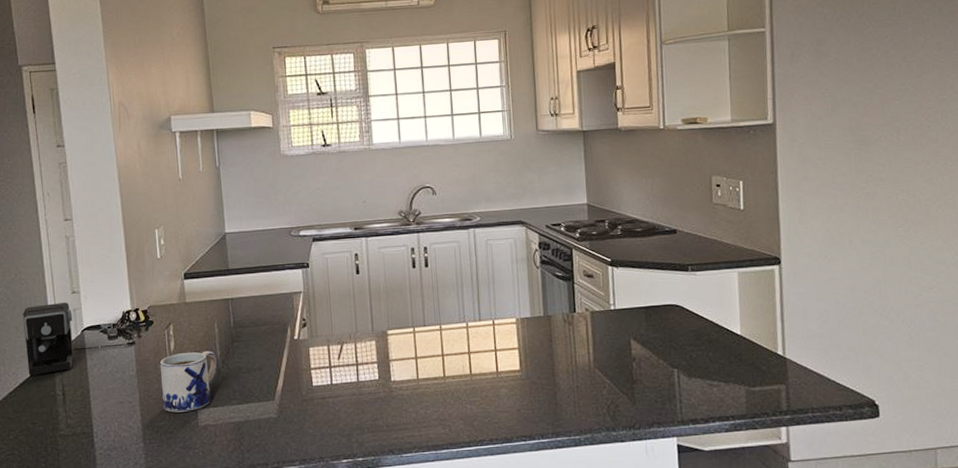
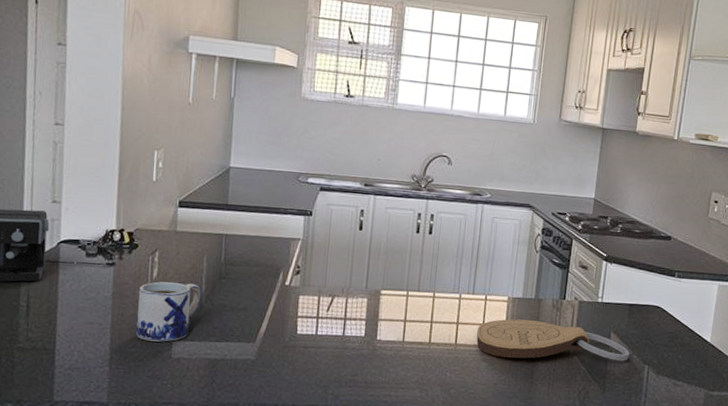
cutting board: none [490,338,655,381] -> present [476,319,630,361]

